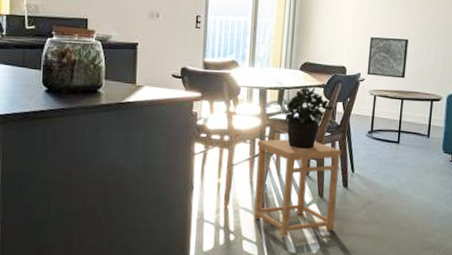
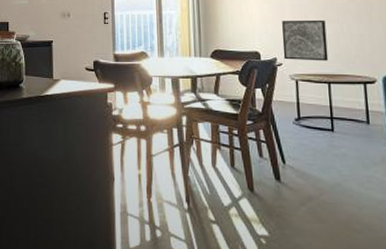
side table: present [254,139,342,237] -> none [175,128,271,236]
potted plant: present [285,86,333,150] -> none [200,73,251,139]

